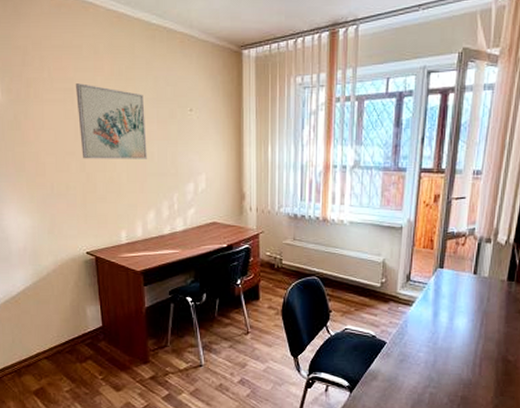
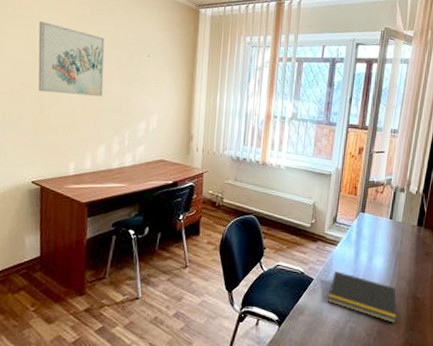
notepad: none [402,334,484,388] -> present [327,271,397,323]

